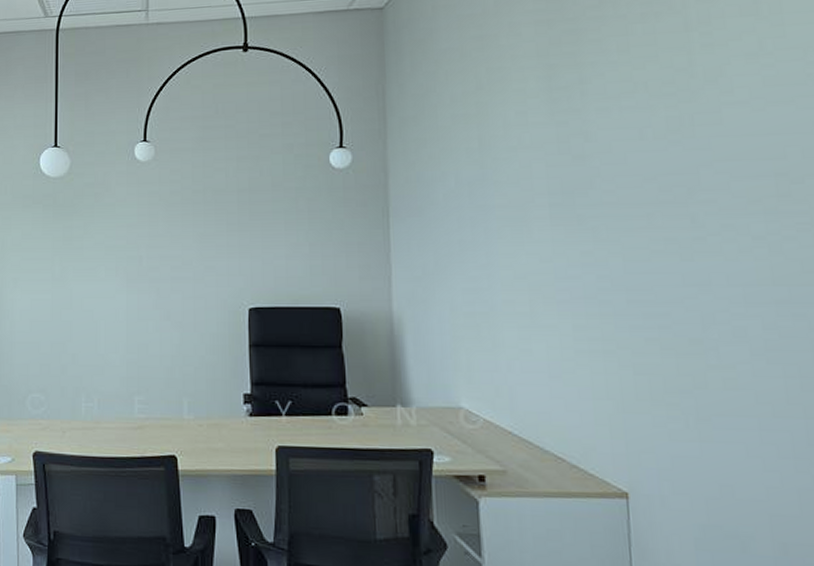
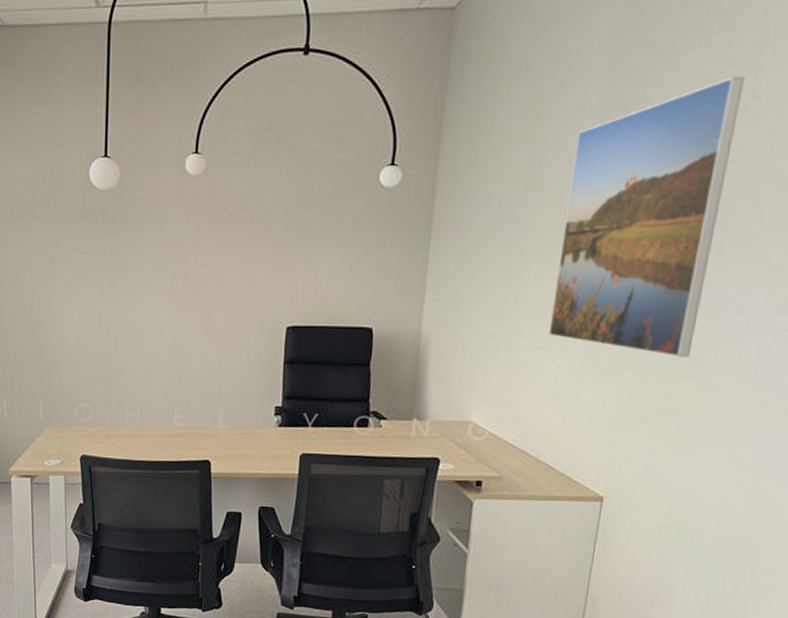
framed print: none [523,58,689,333] -> present [548,75,745,358]

